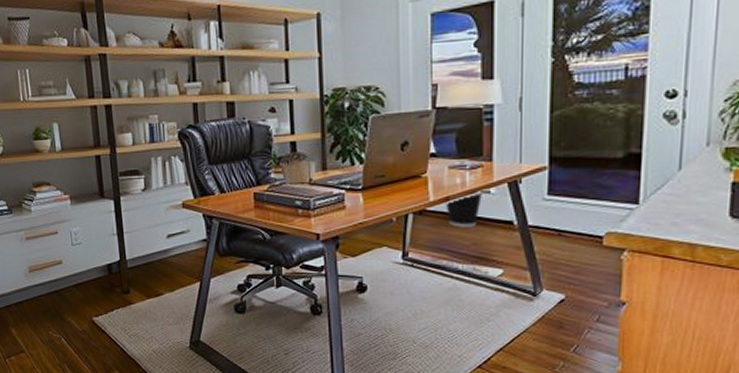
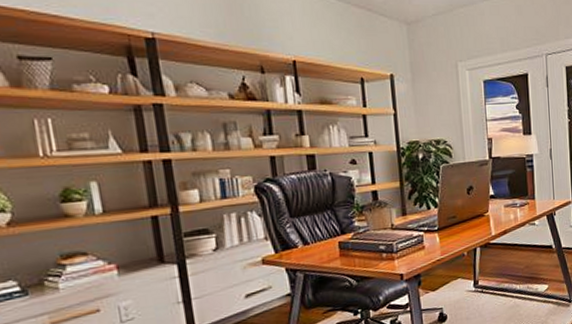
wastebasket: present [445,189,484,228] -> none [504,222,531,255]

